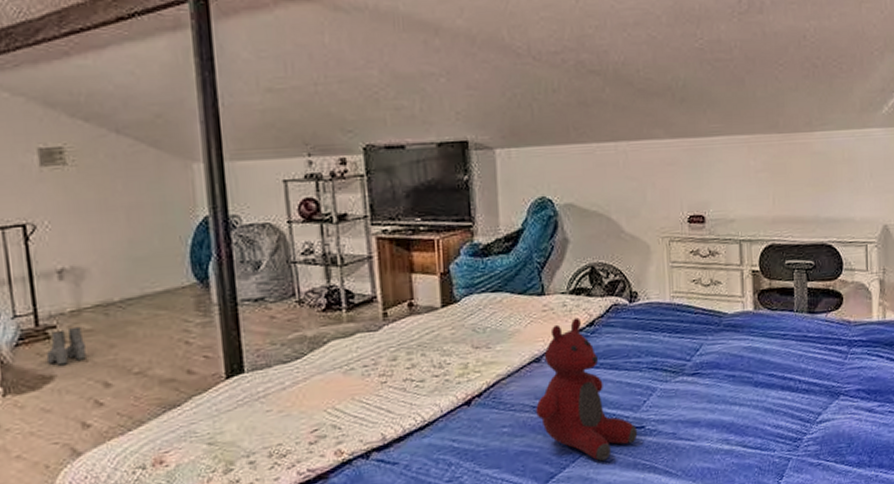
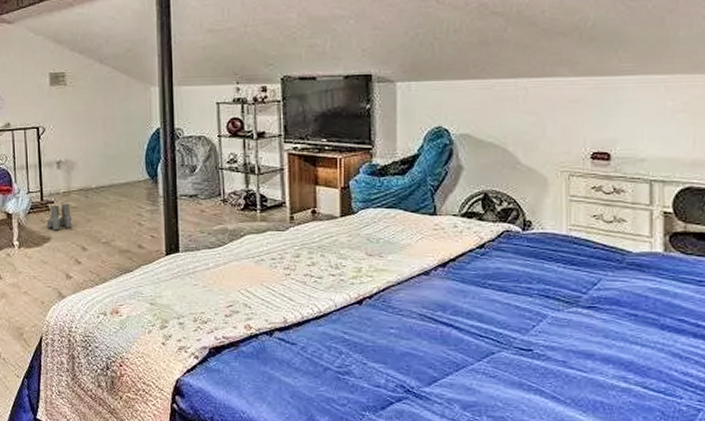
teddy bear: present [536,317,638,461] -> none [423,239,525,375]

